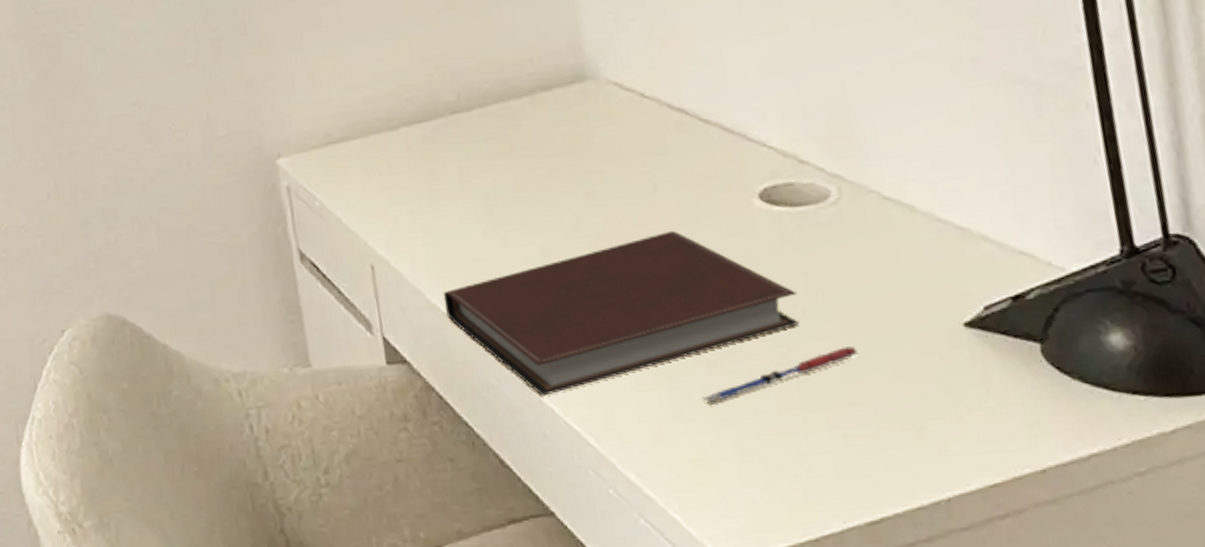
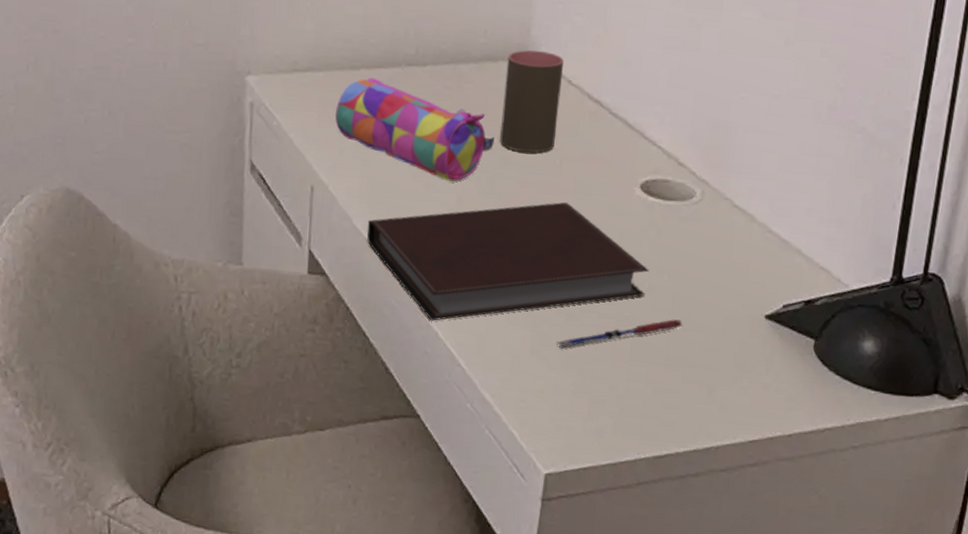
pencil case: none [381,134,570,232] -> present [334,77,494,182]
cup: none [563,67,642,184] -> present [500,50,565,153]

